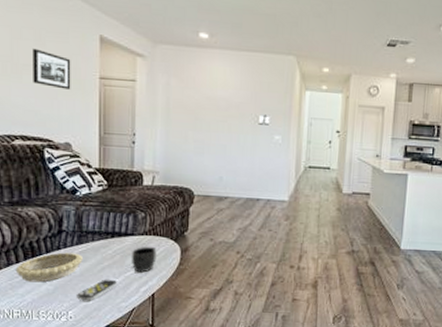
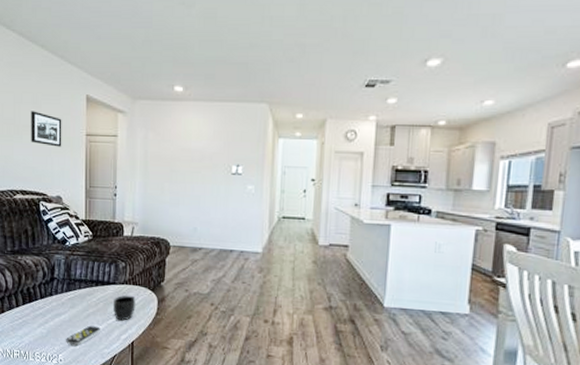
decorative bowl: present [15,252,84,283] -> none [16,298,72,326]

